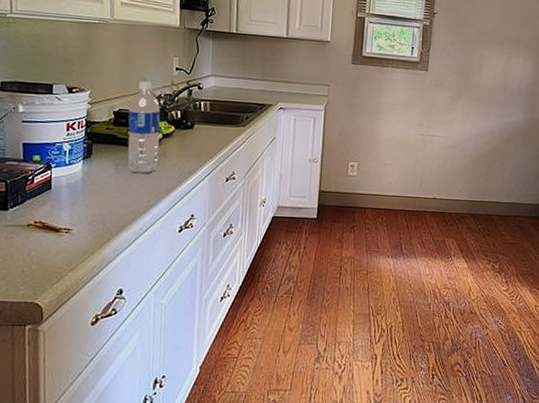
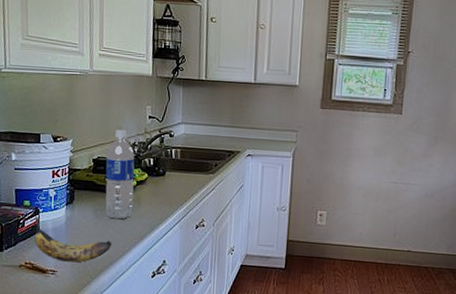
banana: none [45,172,136,220] -> present [34,216,113,263]

